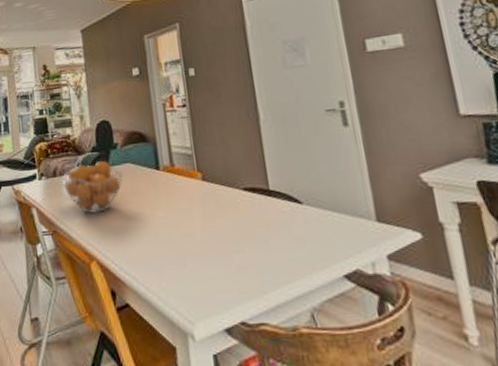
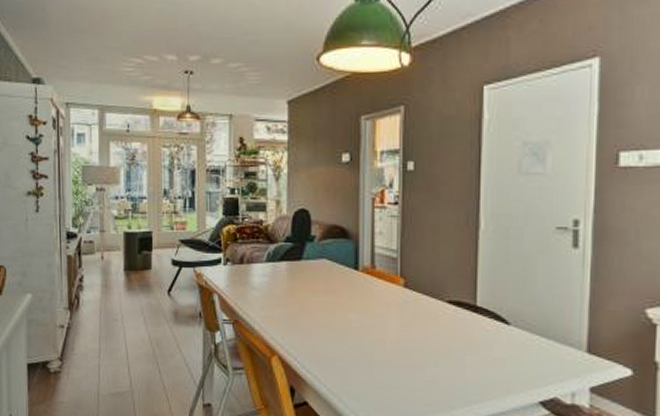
fruit basket: present [62,161,123,214] -> none [249,254,317,308]

